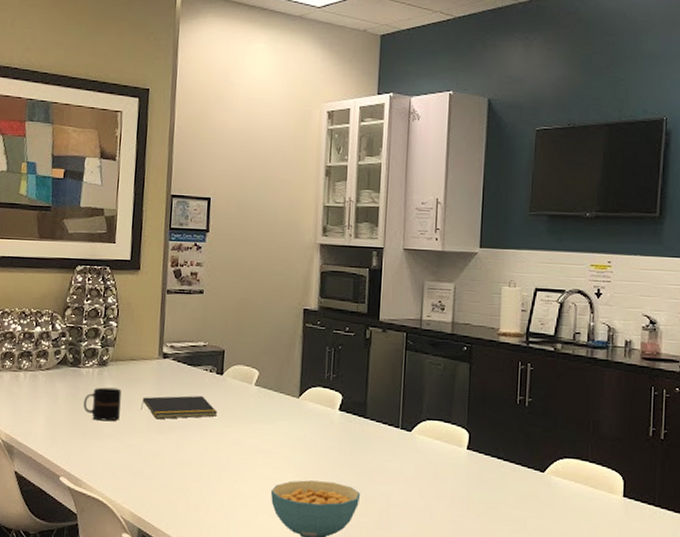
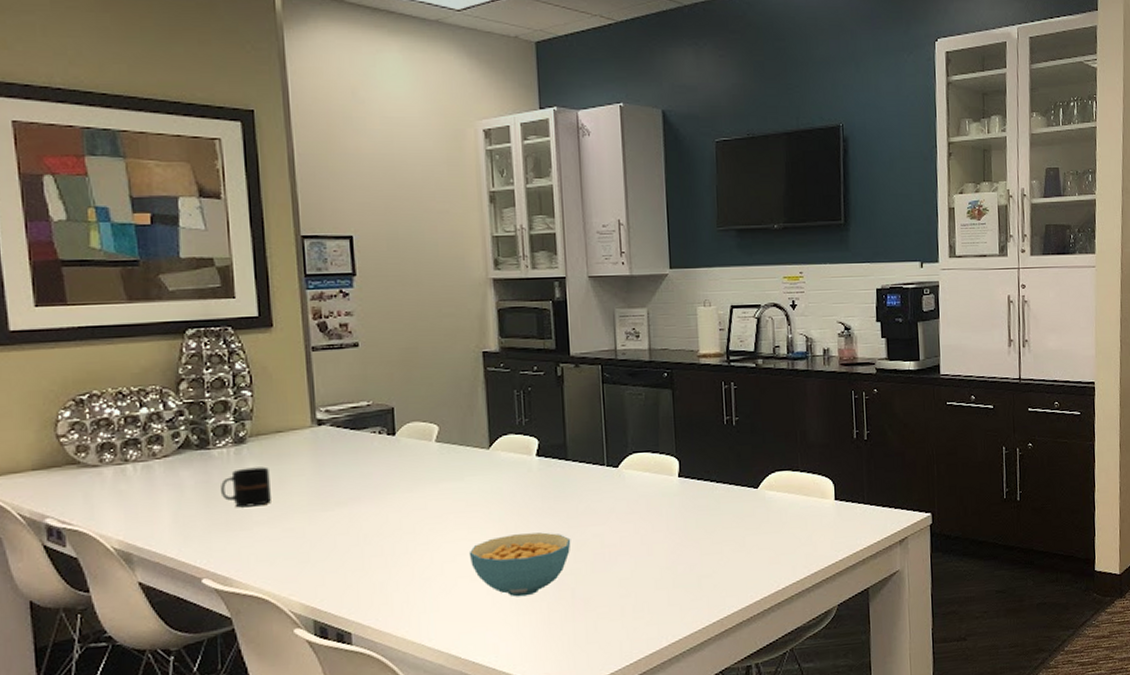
notepad: present [141,395,218,419] -> none [297,461,395,496]

